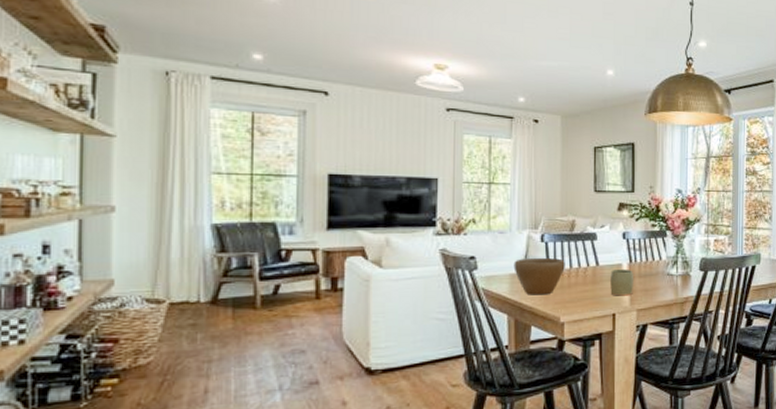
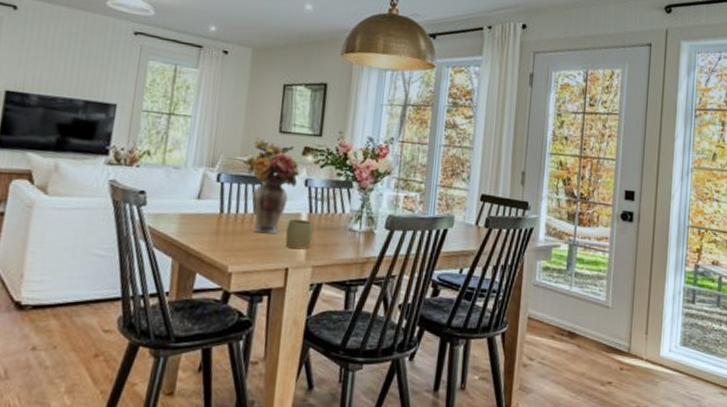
bowl: present [513,257,565,295] -> none [184,198,240,240]
flower arrangement: none [563,198,618,285] -> present [242,137,300,234]

